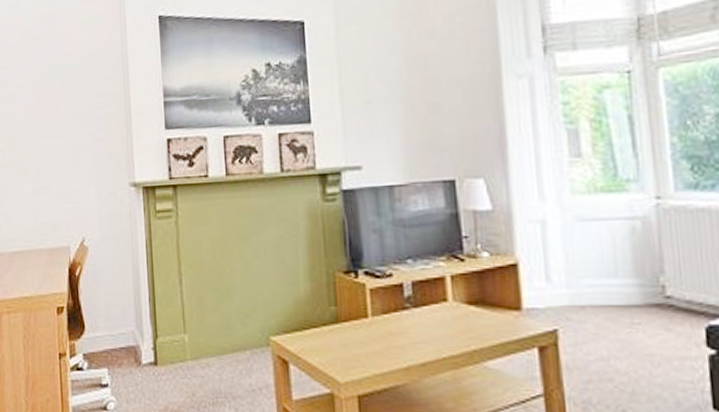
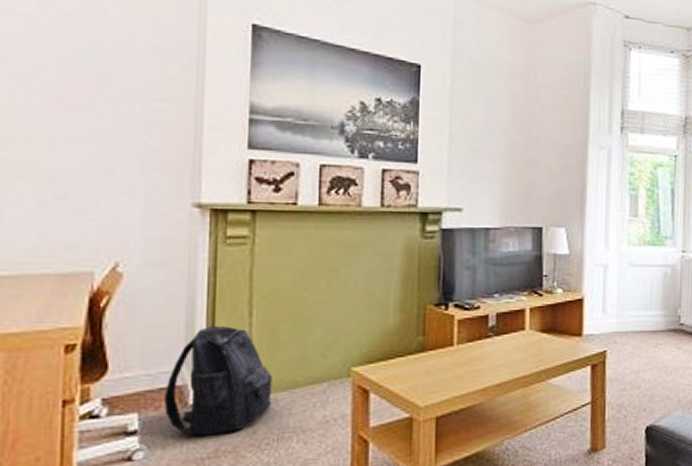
backpack: none [124,293,206,394] -> present [163,326,273,437]

